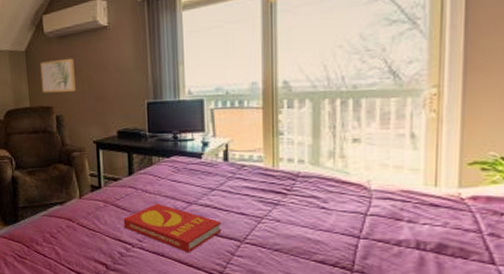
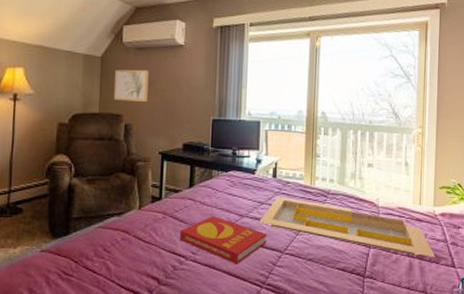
serving tray: none [211,182,463,252] -> present [259,197,436,258]

